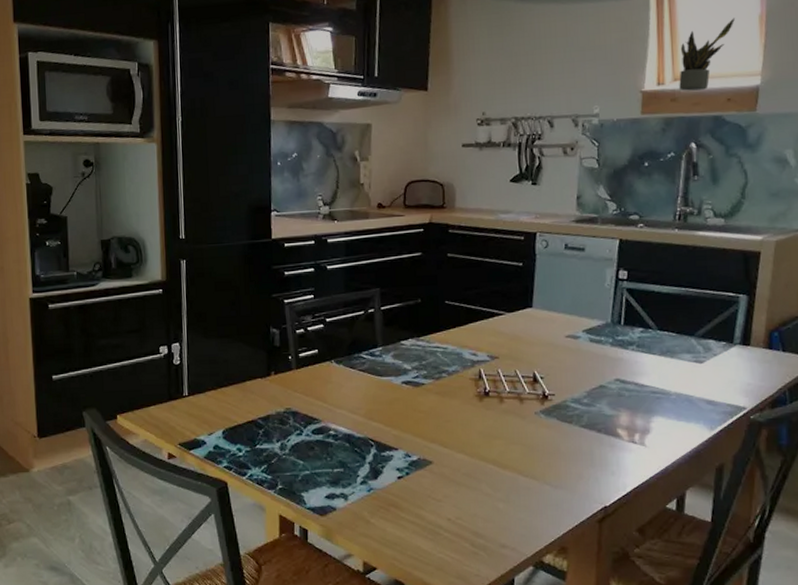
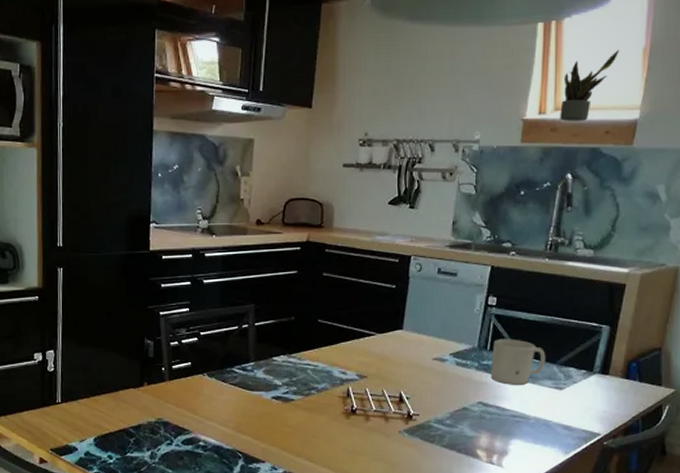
mug: none [625,312,683,360] -> present [490,339,546,385]

